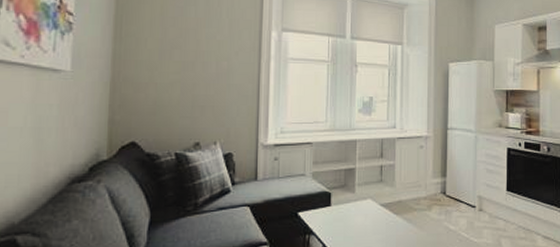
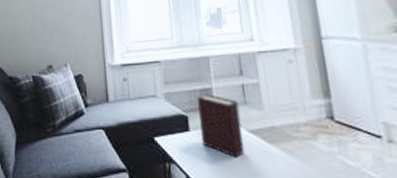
bible: none [340,174,376,227] -> present [197,94,245,158]

